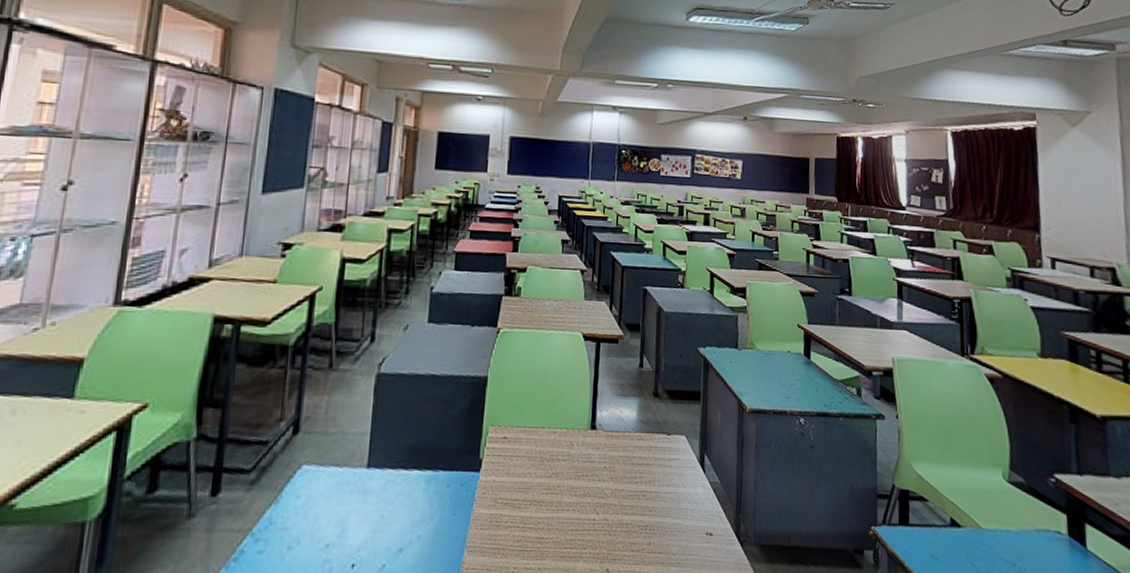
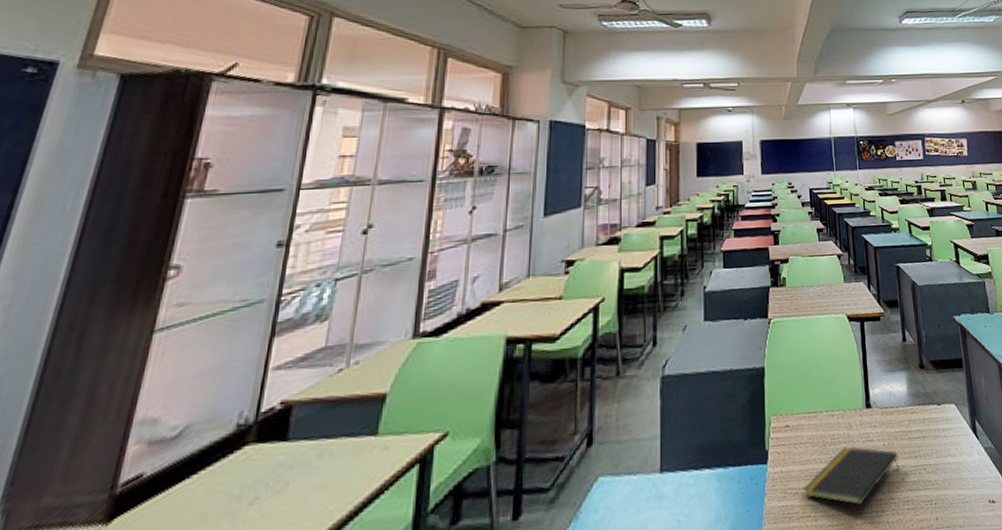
notepad: none [515,464,618,521] -> present [804,446,899,505]

